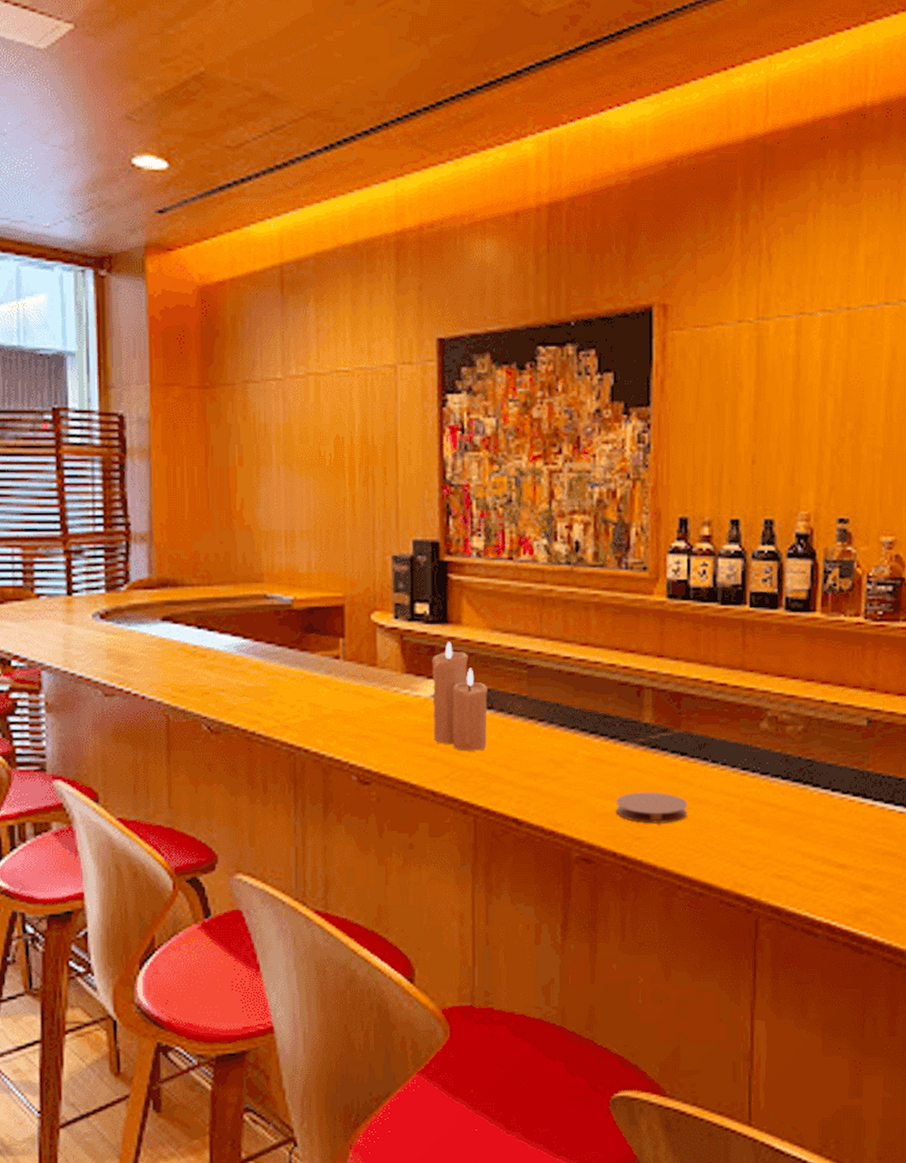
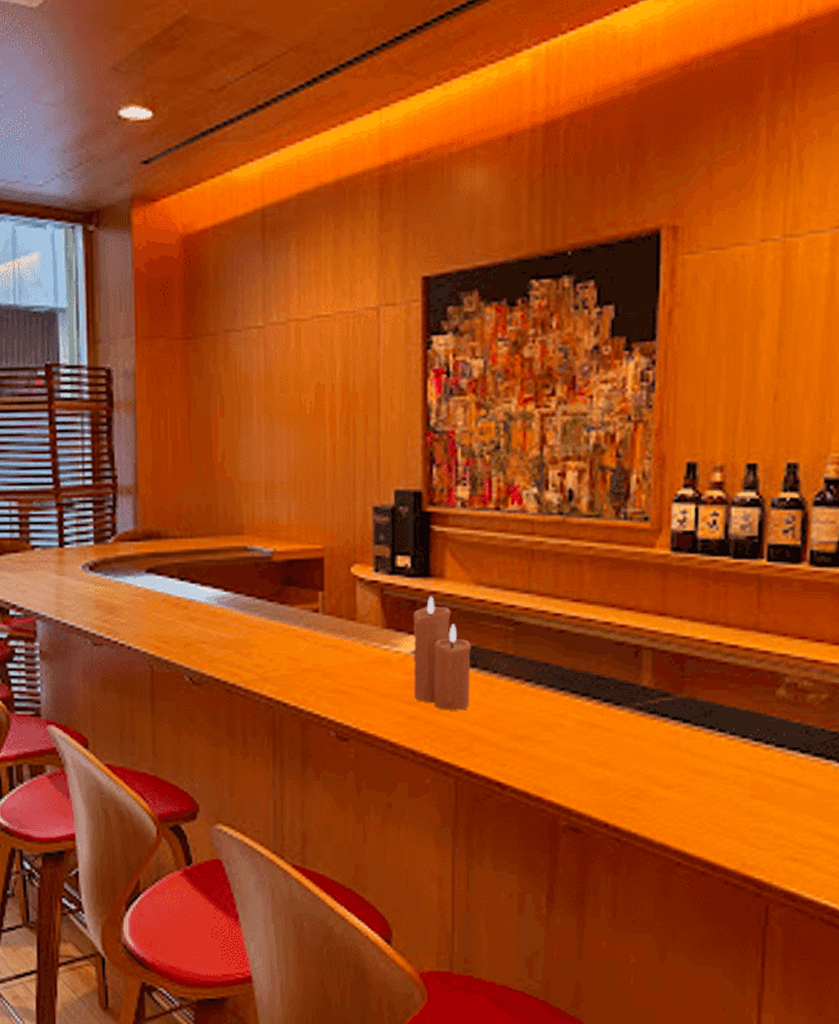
coaster: present [615,791,688,825] -> none [608,760,690,796]

